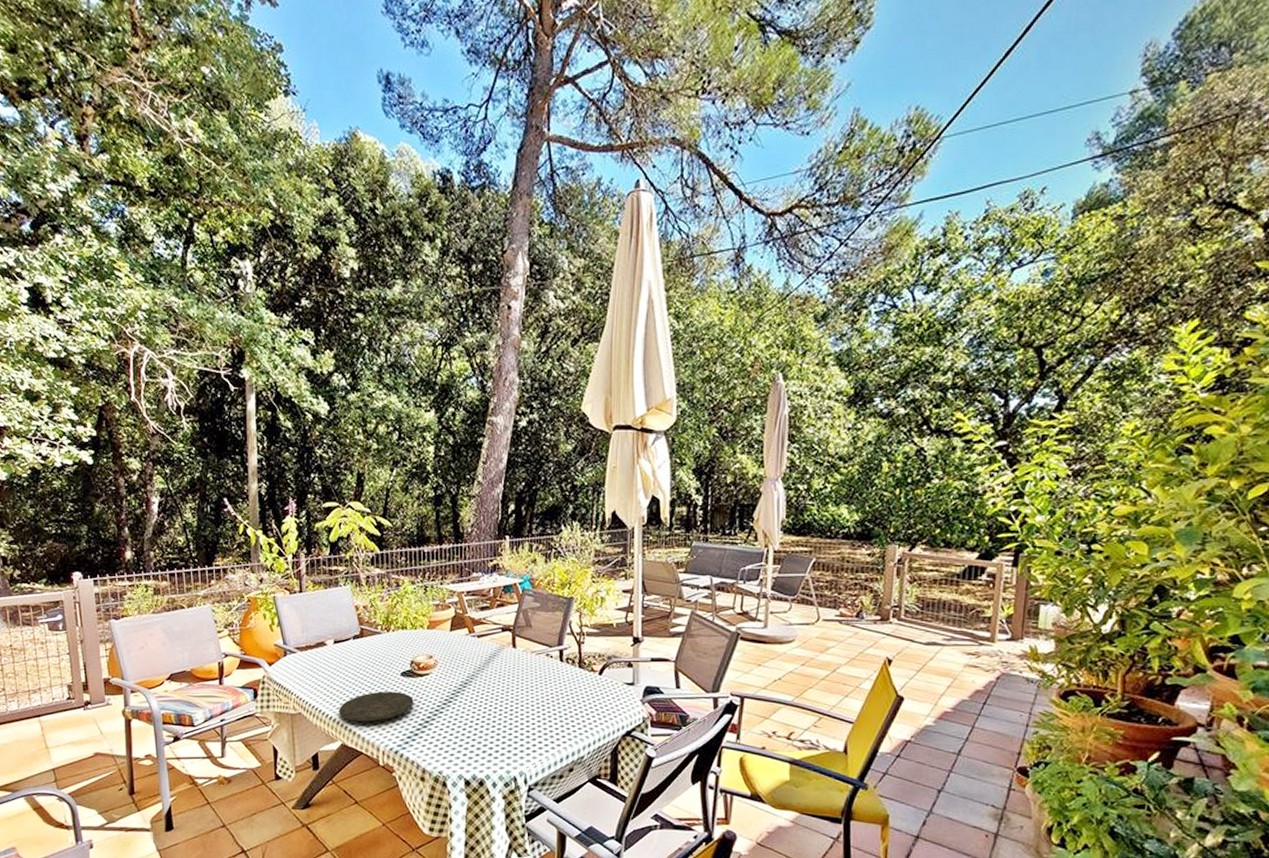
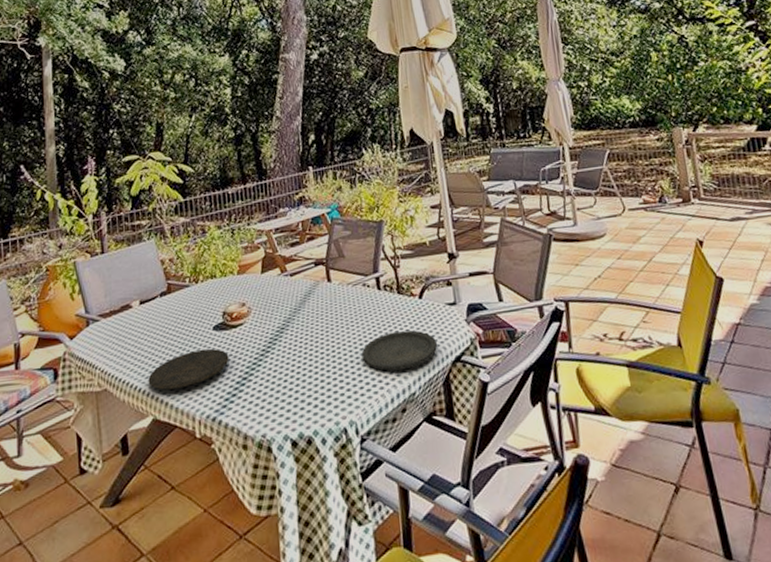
plate: none [537,701,610,736] -> present [362,330,437,371]

